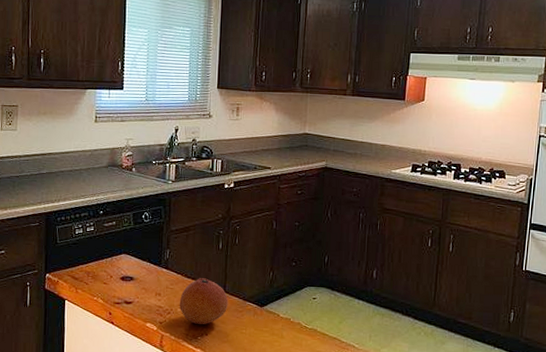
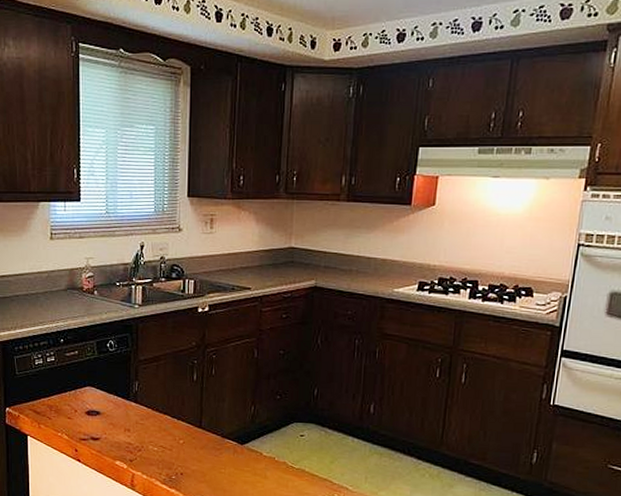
fruit: present [179,278,228,325] -> none [150,412,205,464]

